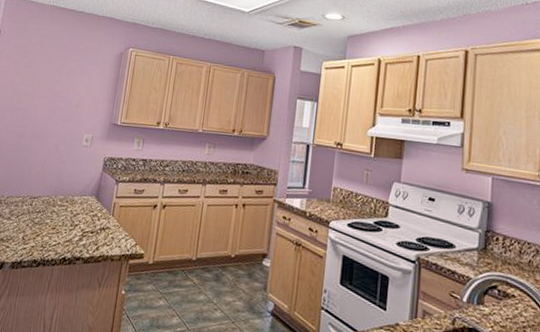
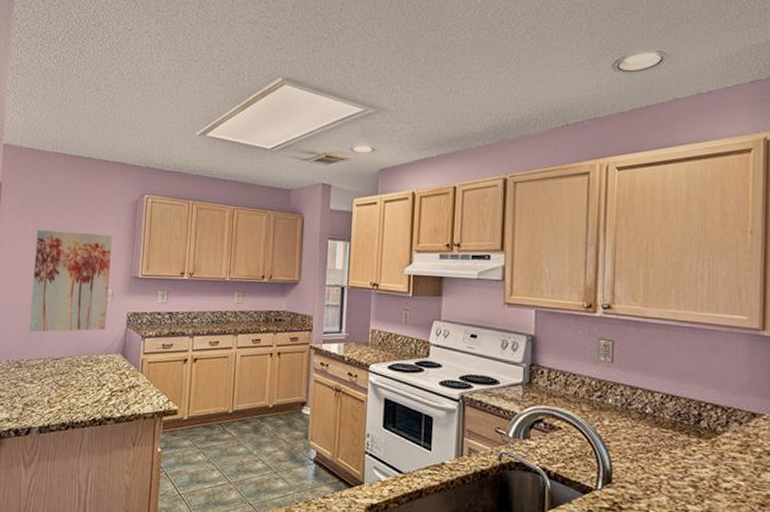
wall art: none [12,75,97,173] -> present [29,230,112,333]

